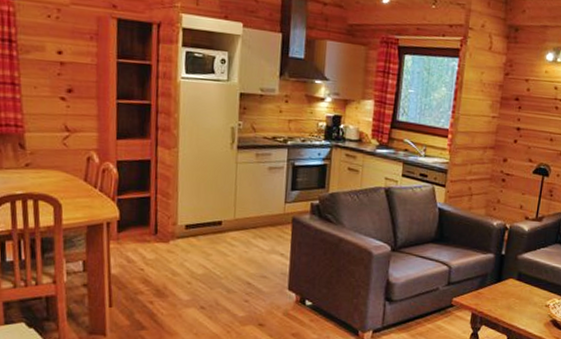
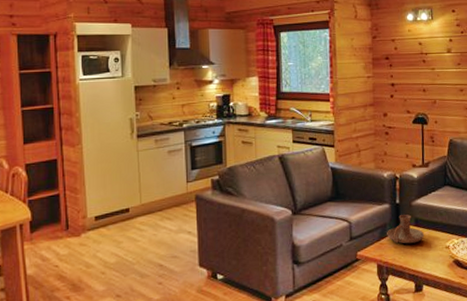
candle holder: none [486,267,526,297] -> present [387,215,425,244]

